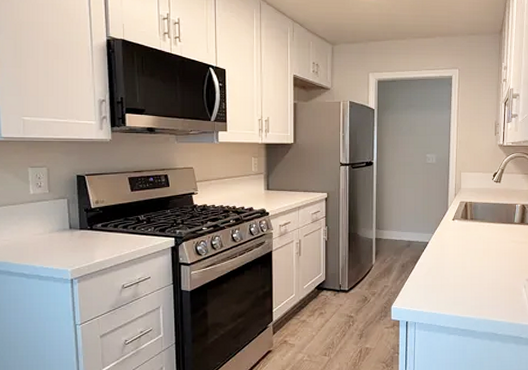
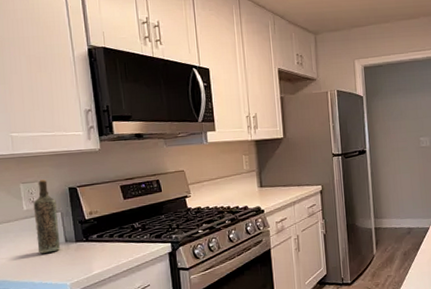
bottle: none [40,165,65,238] -> present [33,179,61,254]

